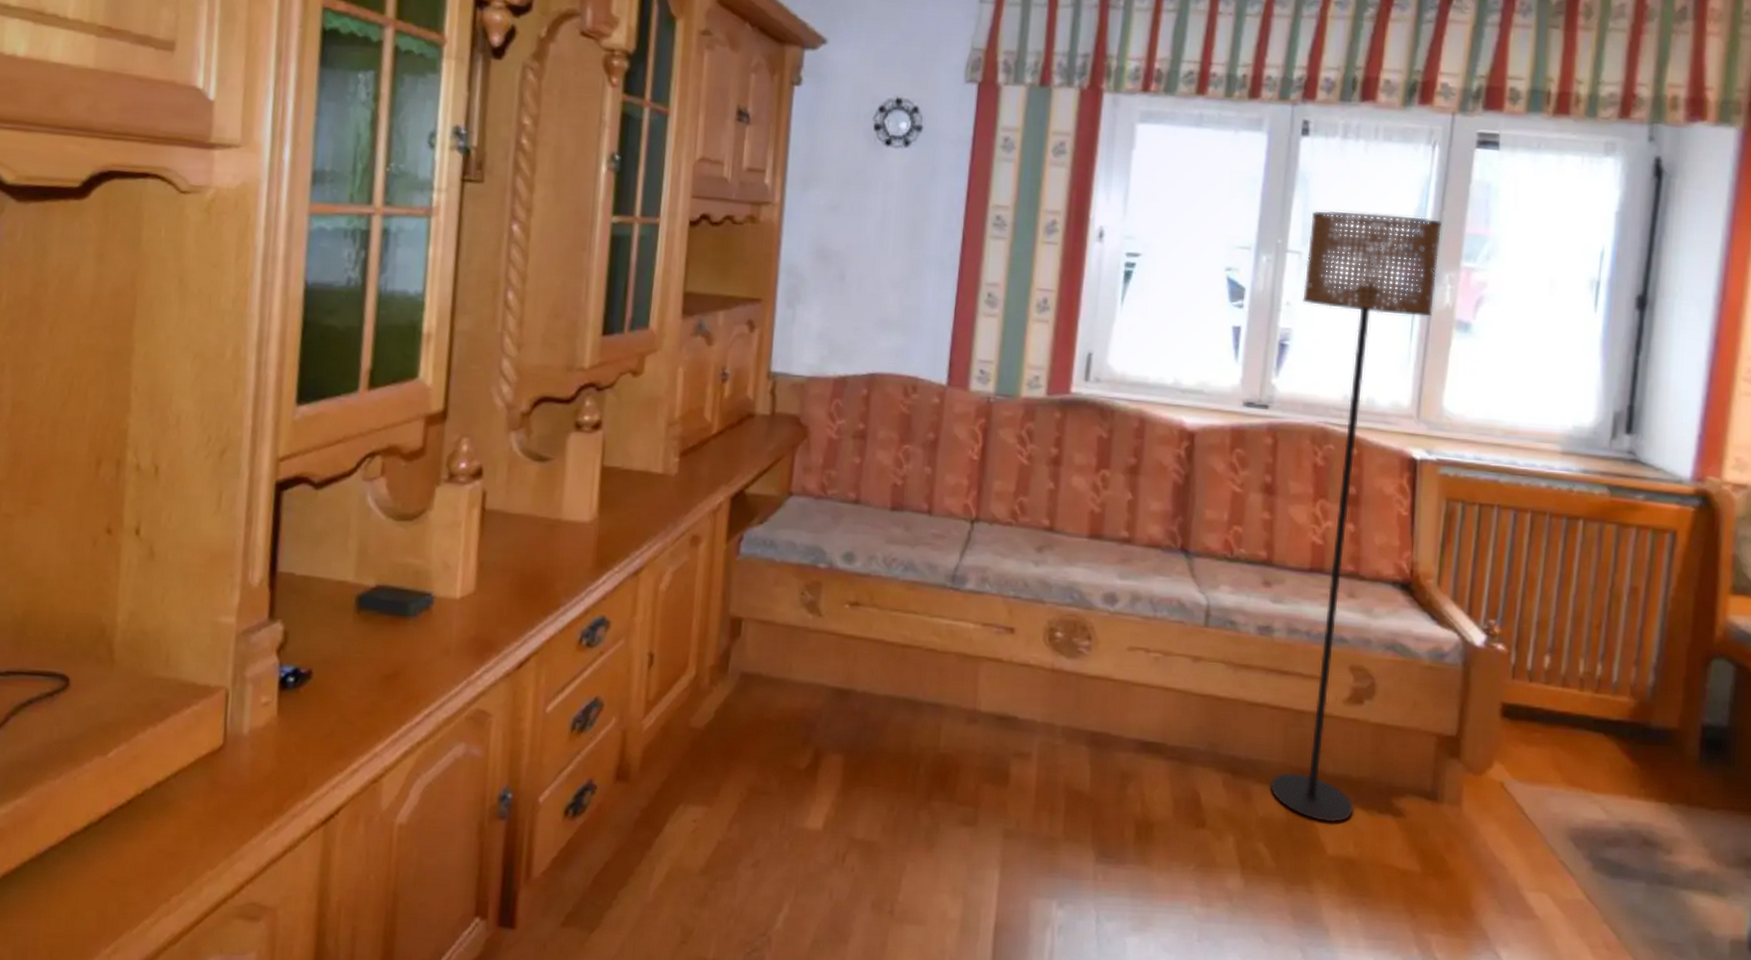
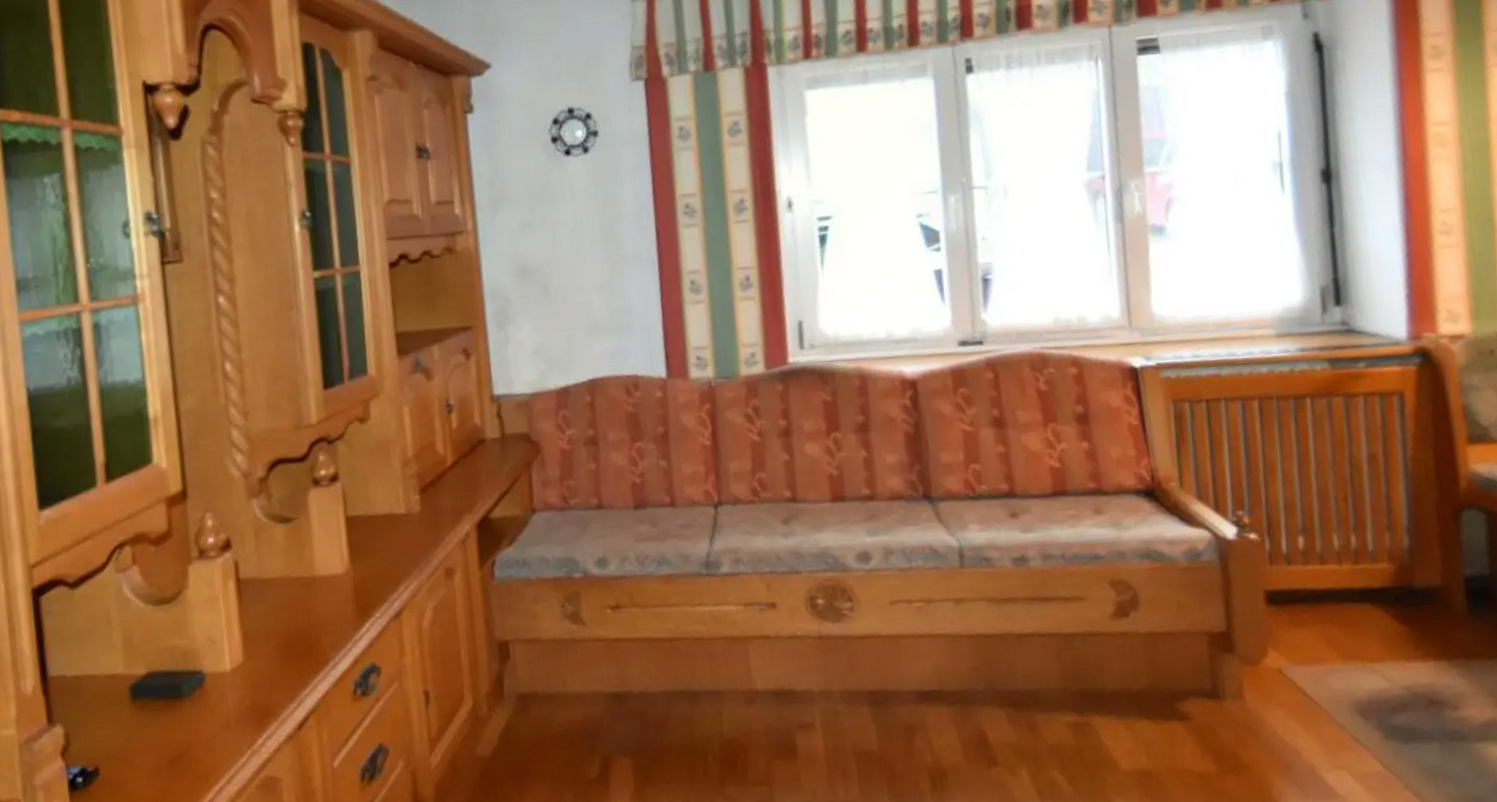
floor lamp: present [1270,210,1443,823] -> none [990,131,1140,740]

